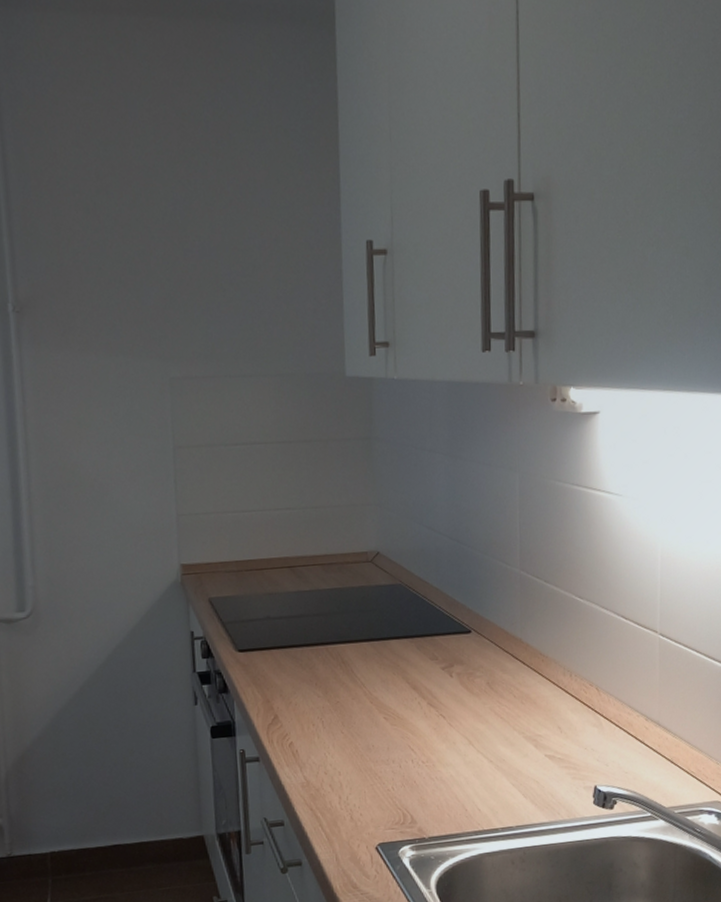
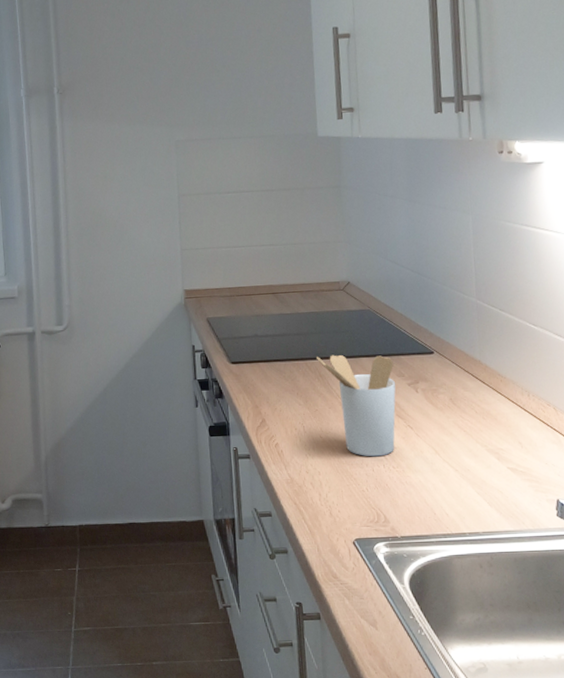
utensil holder: none [338,637,429,752] -> present [315,354,396,457]

